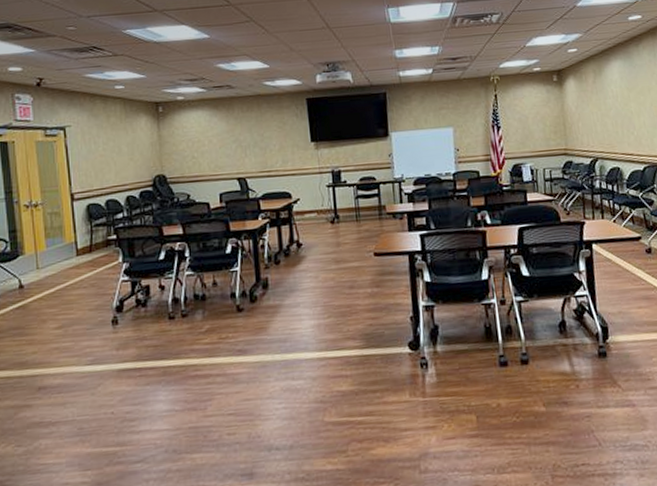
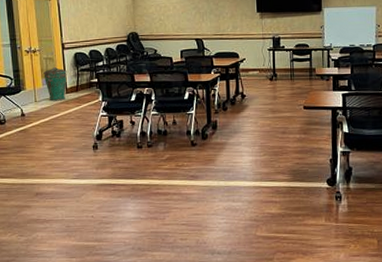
trash can: none [47,224,78,267] -> present [43,67,67,101]

